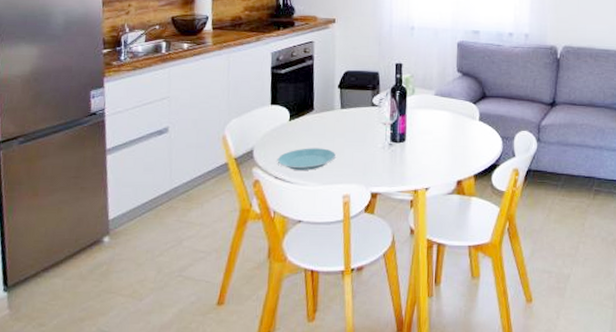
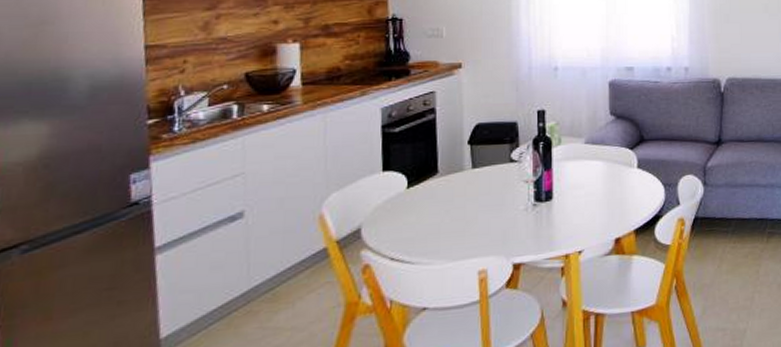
plate: present [277,148,337,170] -> none [393,217,469,248]

